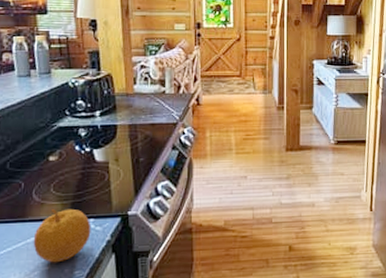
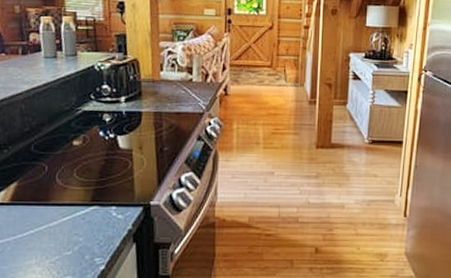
fruit: present [33,208,91,263] -> none [55,193,113,249]

